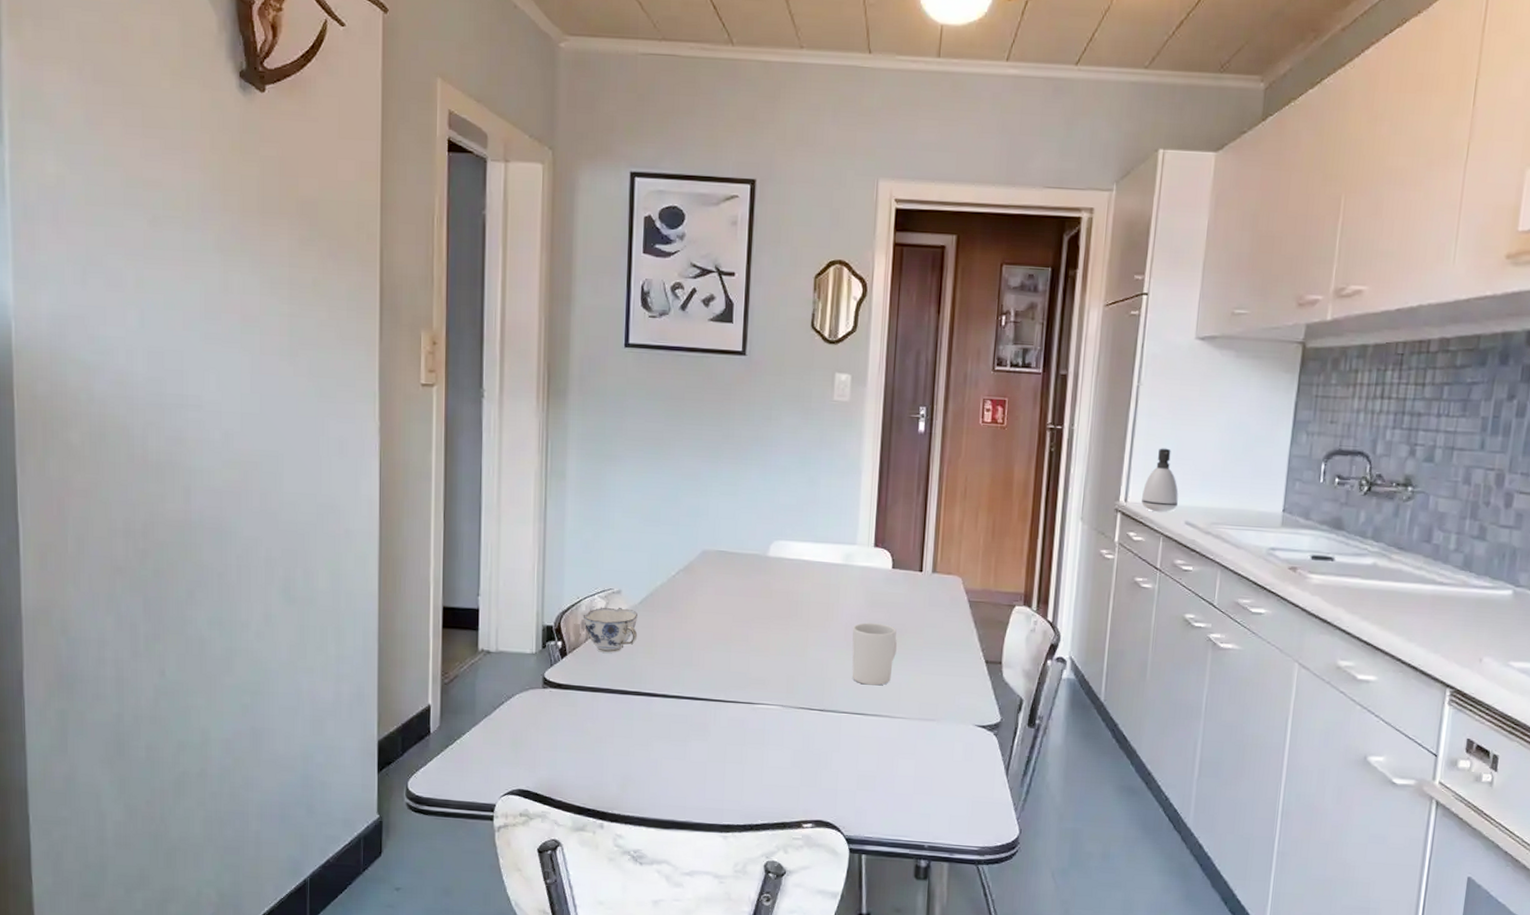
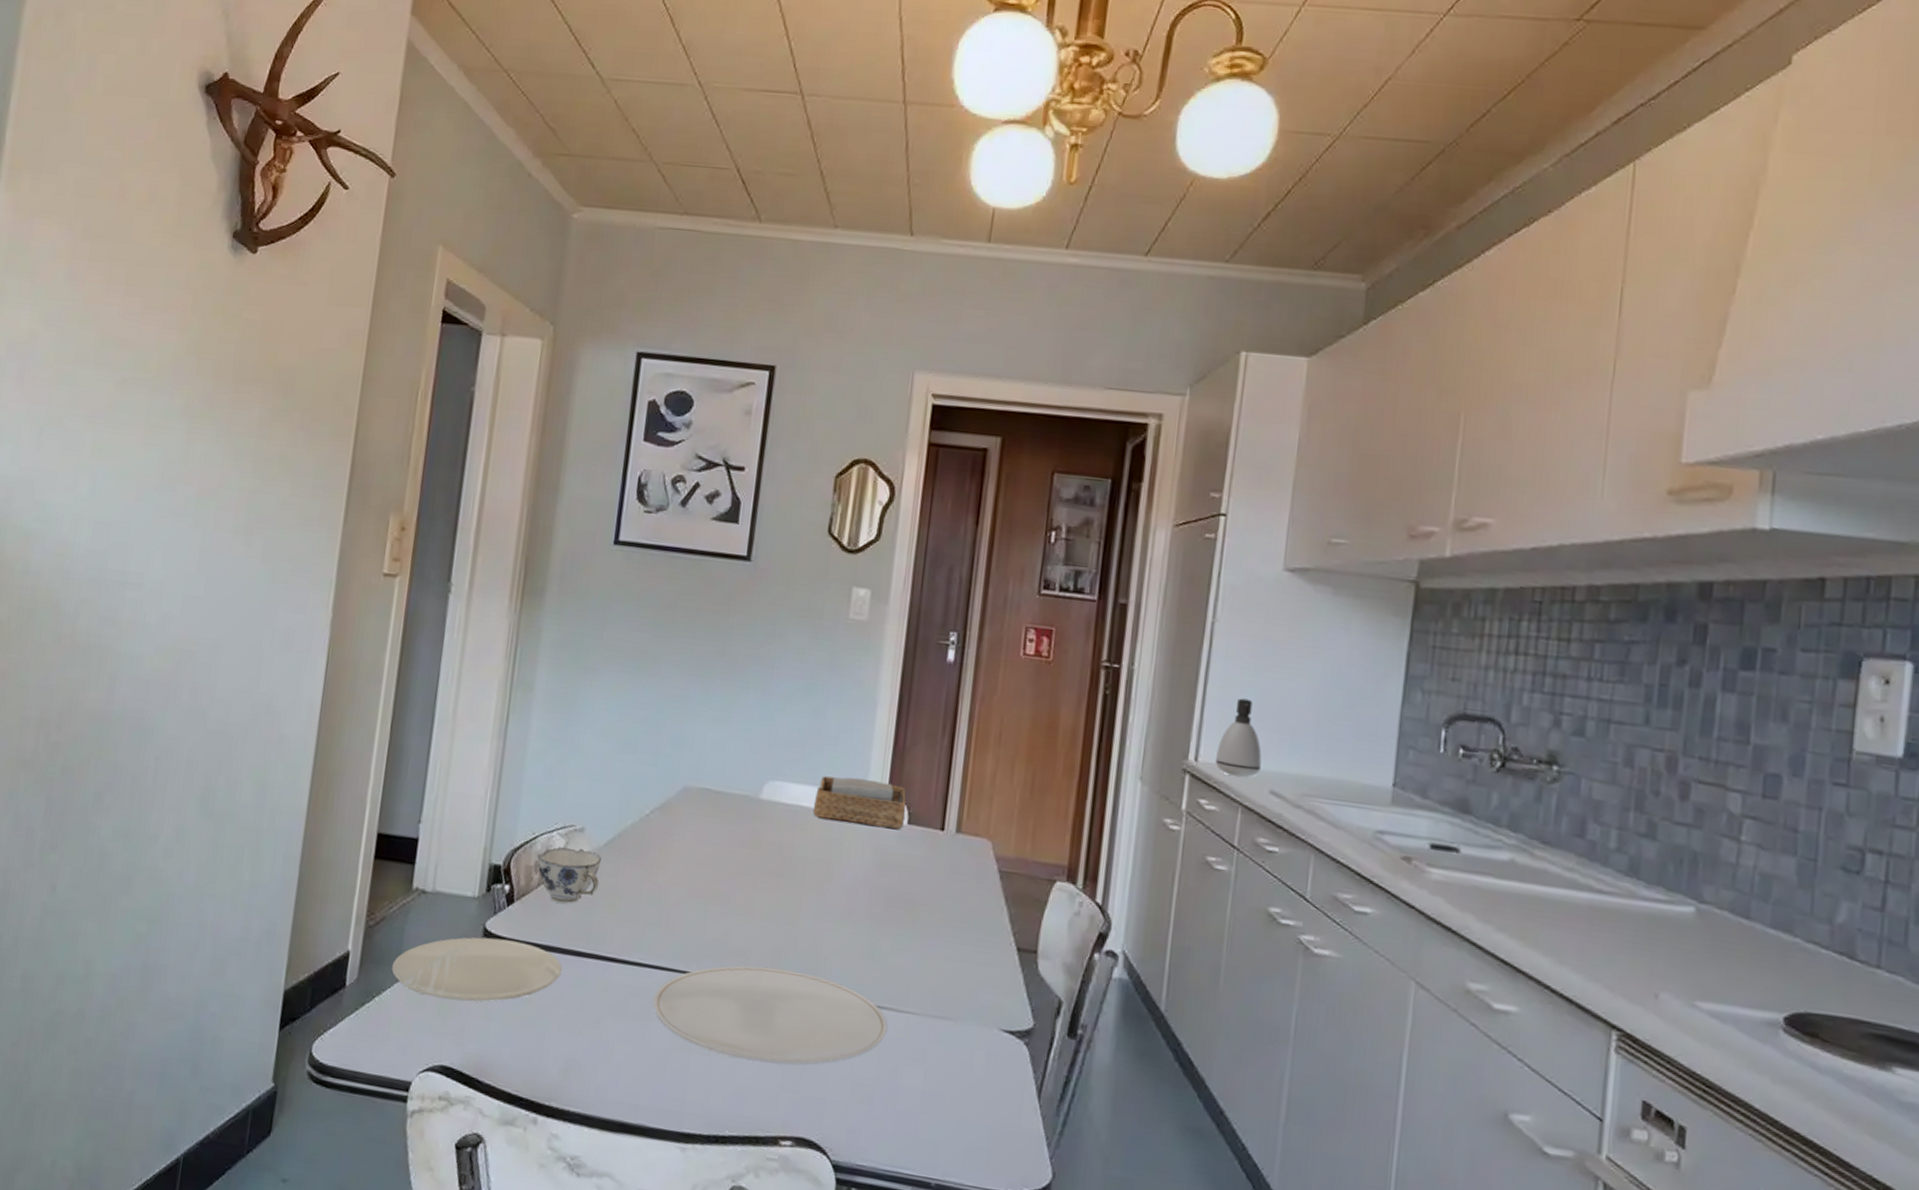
plate: none [468,685,613,738] -> present [391,937,562,1002]
plate: none [691,691,884,767] -> present [652,965,888,1066]
napkin holder: none [812,533,890,574] -> present [812,776,907,830]
mug: present [852,622,897,686] -> none [852,888,909,969]

